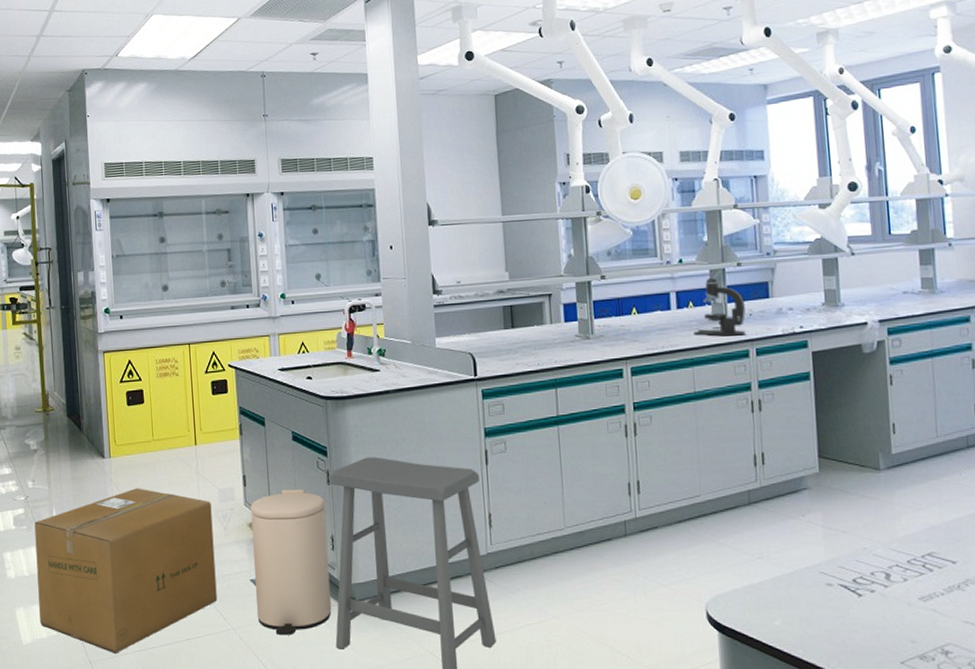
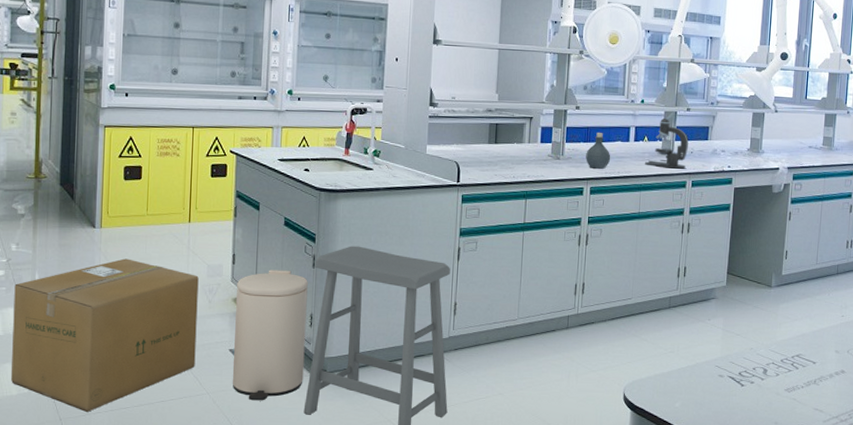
flask: none [620,303,651,346] -> present [586,133,611,170]

